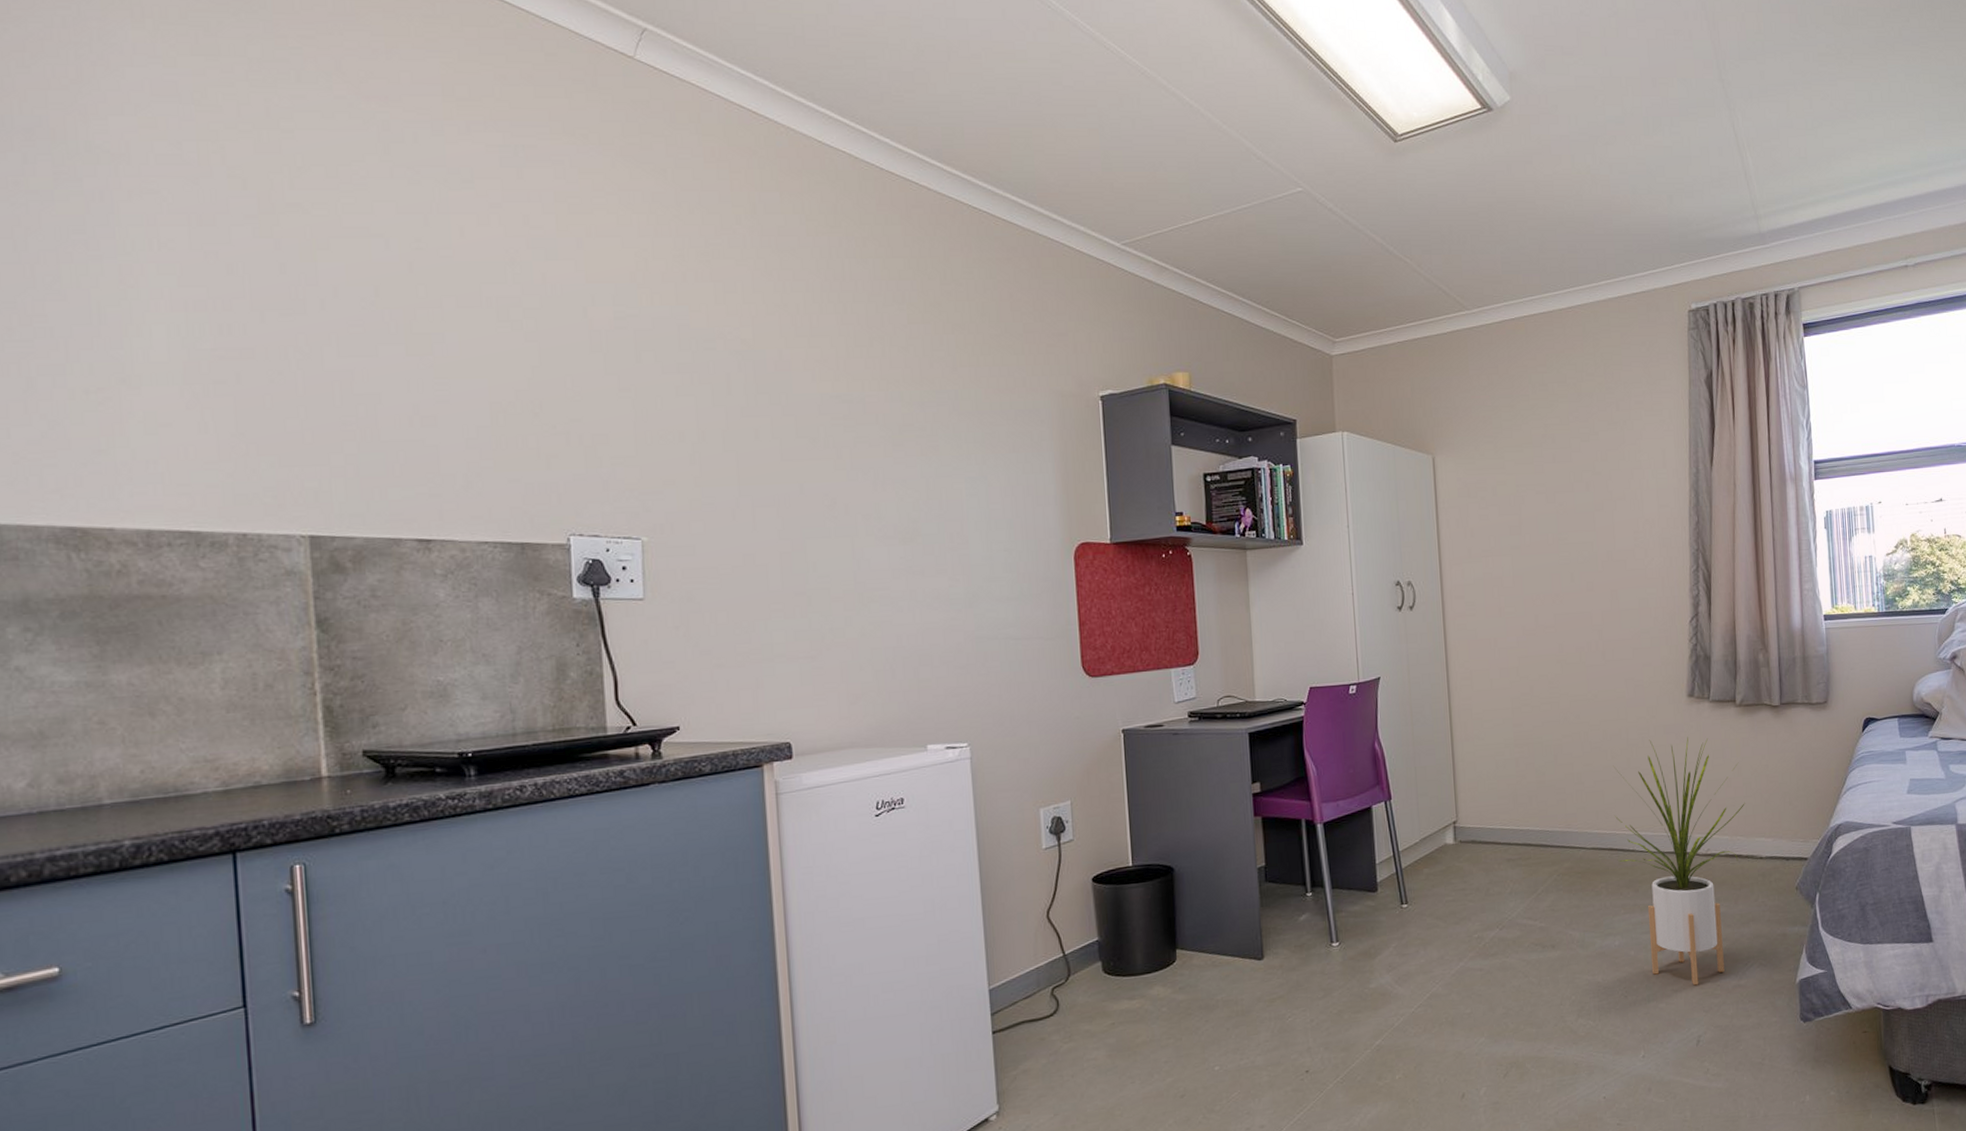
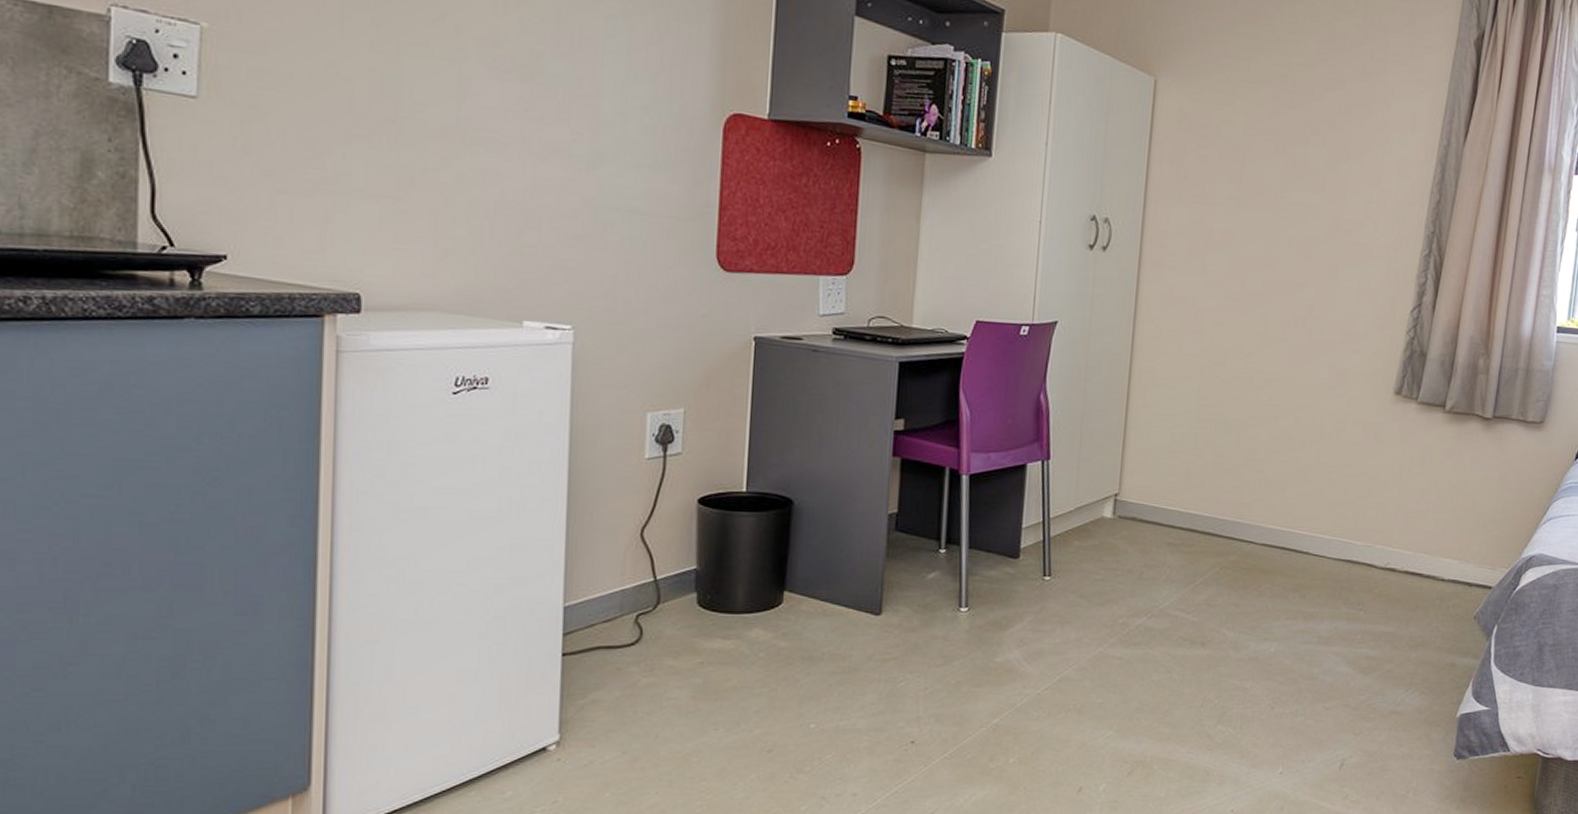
house plant: present [1613,736,1745,986] -> none [1288,435,1436,706]

